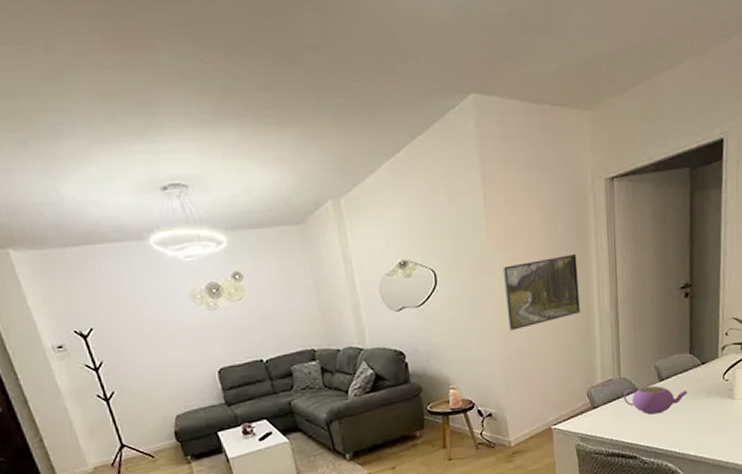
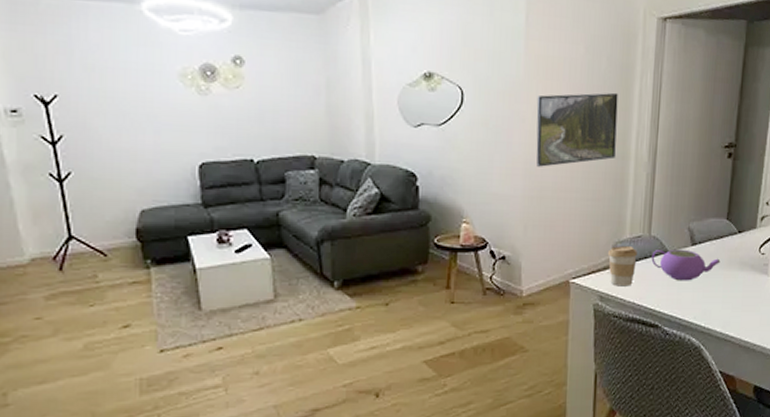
coffee cup: none [583,390,611,427] -> present [607,246,637,287]

